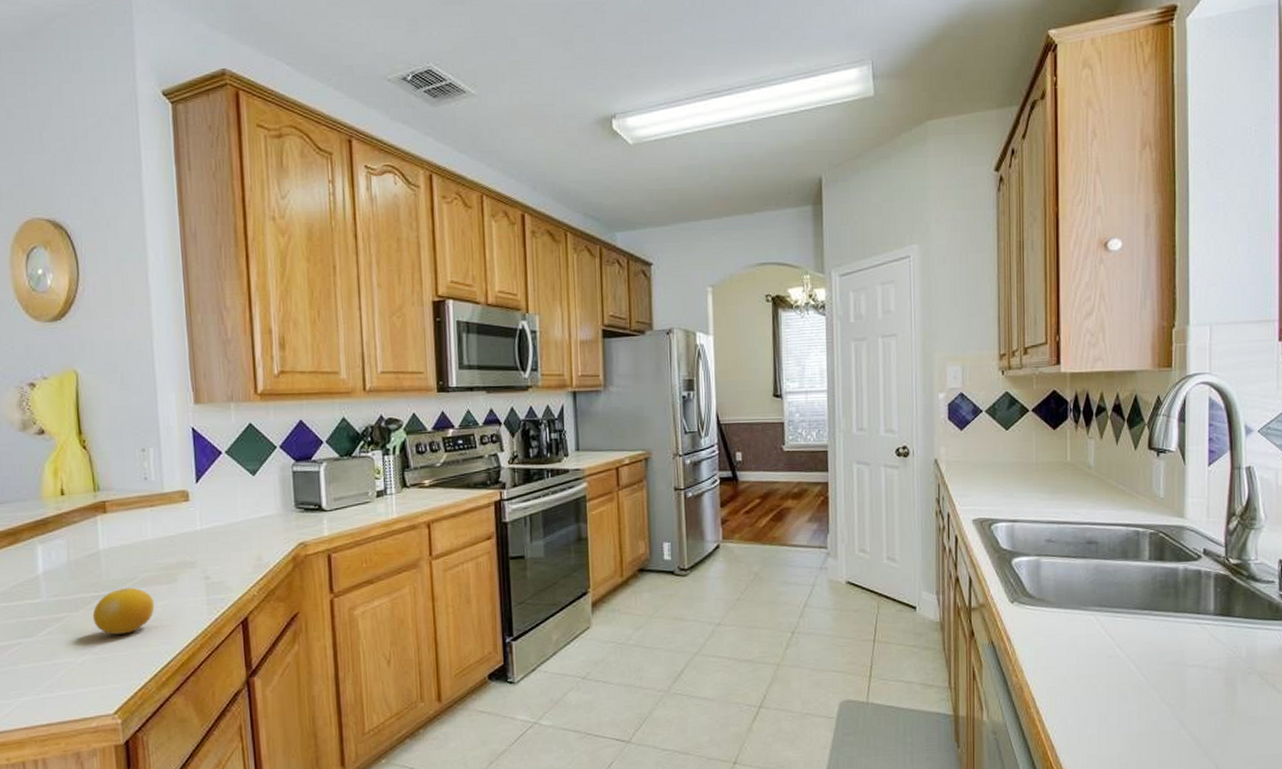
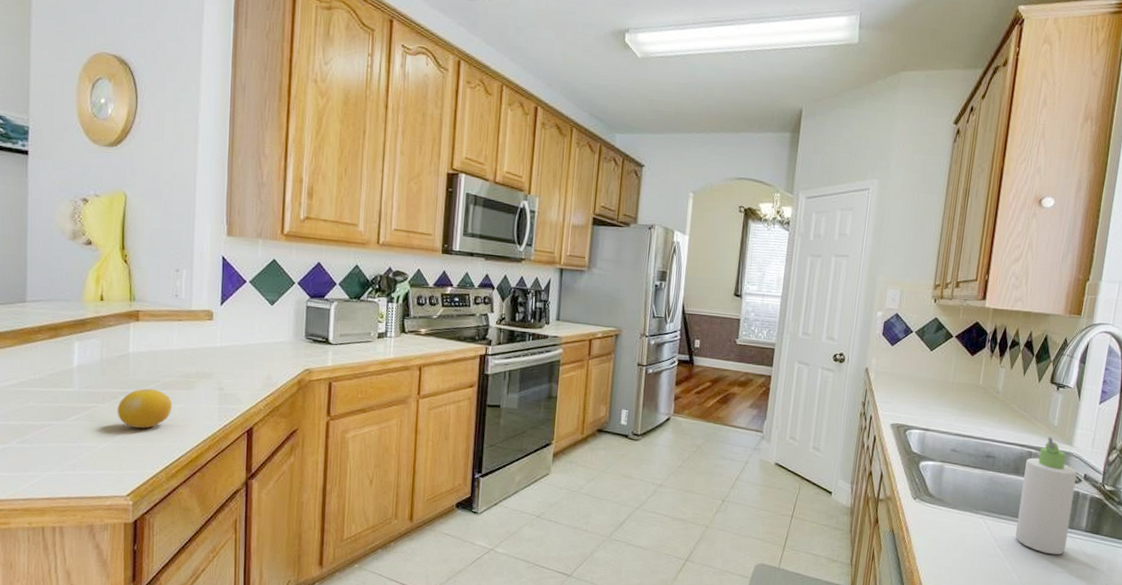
bottle: none [1134,511,1195,647] -> present [1015,437,1077,555]

